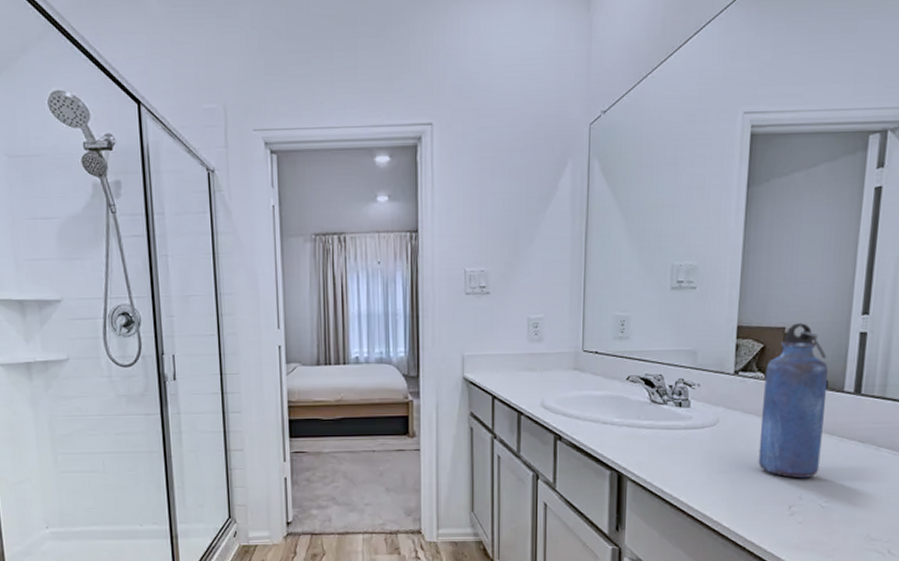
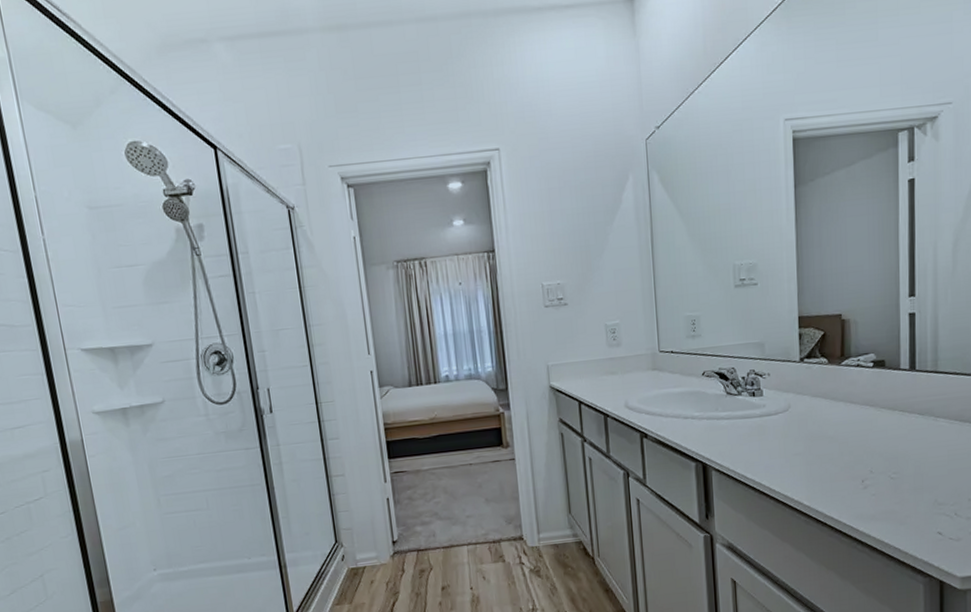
water bottle: present [758,323,829,479] -> none [828,309,886,454]

